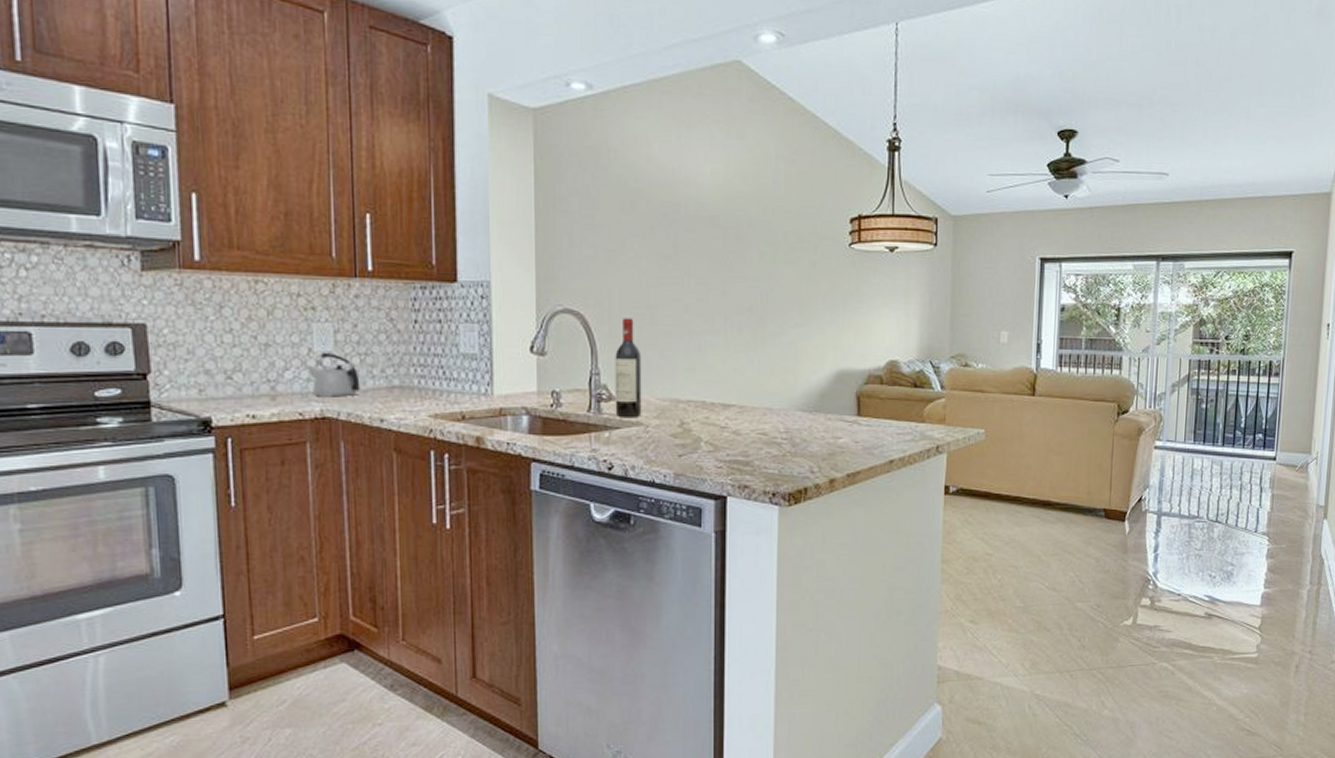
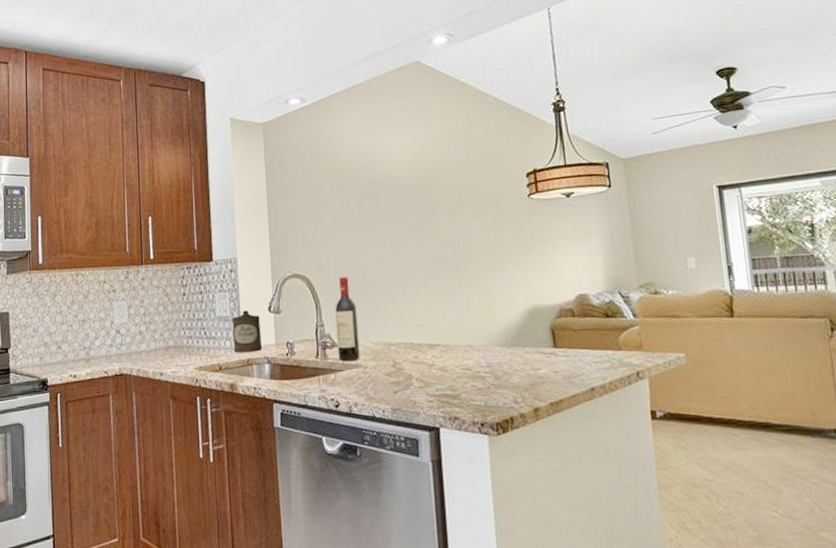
kettle: present [306,352,361,399] -> none [109,323,146,359]
canister: none [480,348,519,400] -> present [231,310,262,353]

